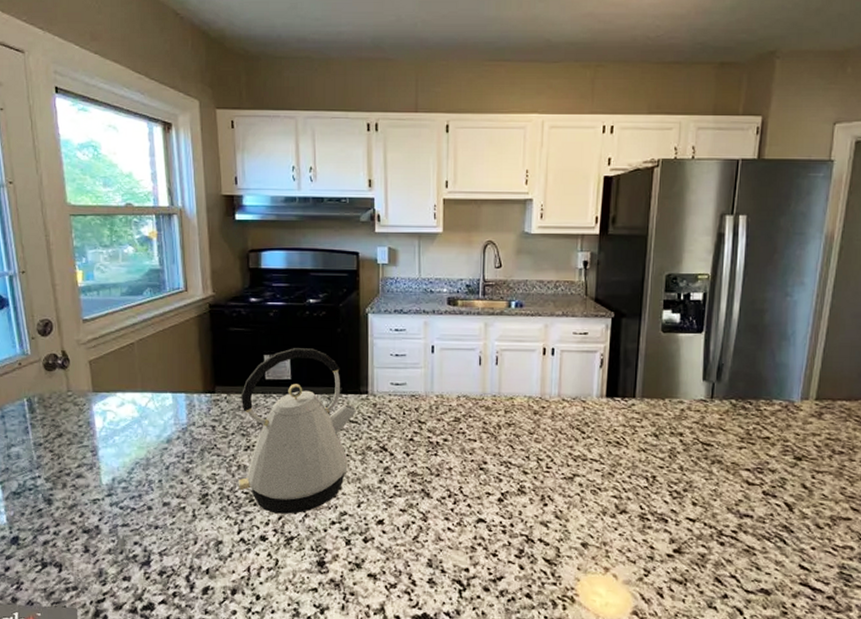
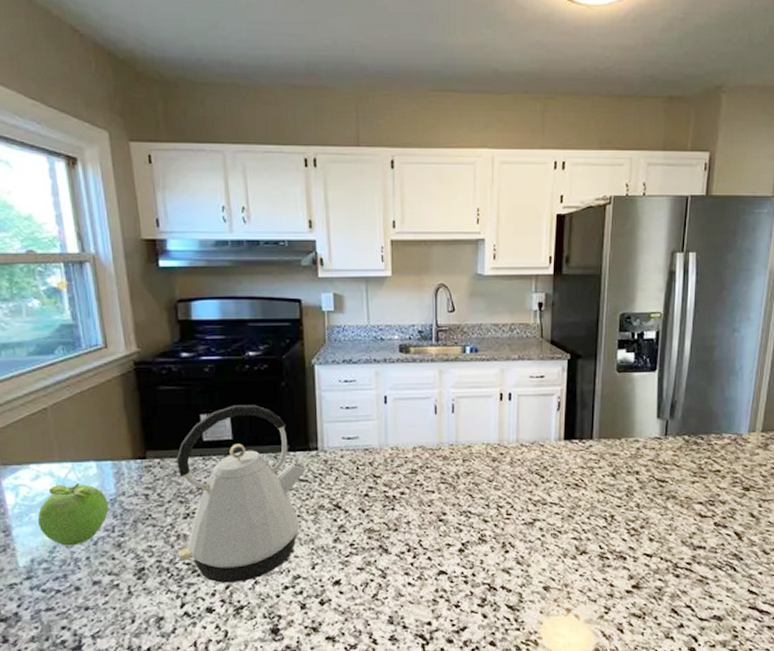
fruit: none [120,412,181,469] -> present [37,483,109,546]

